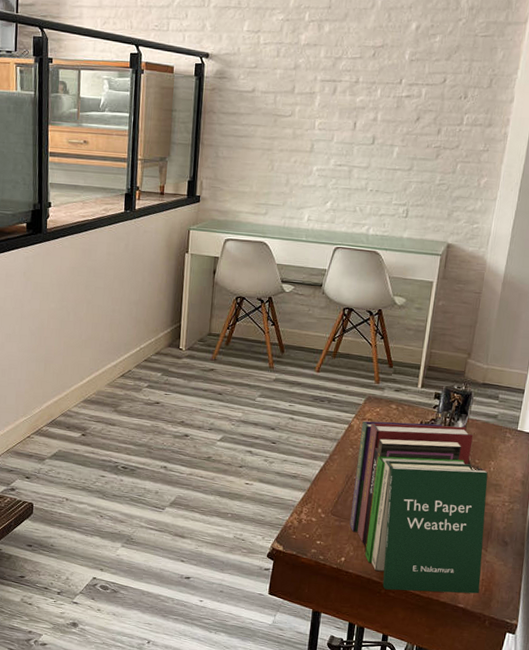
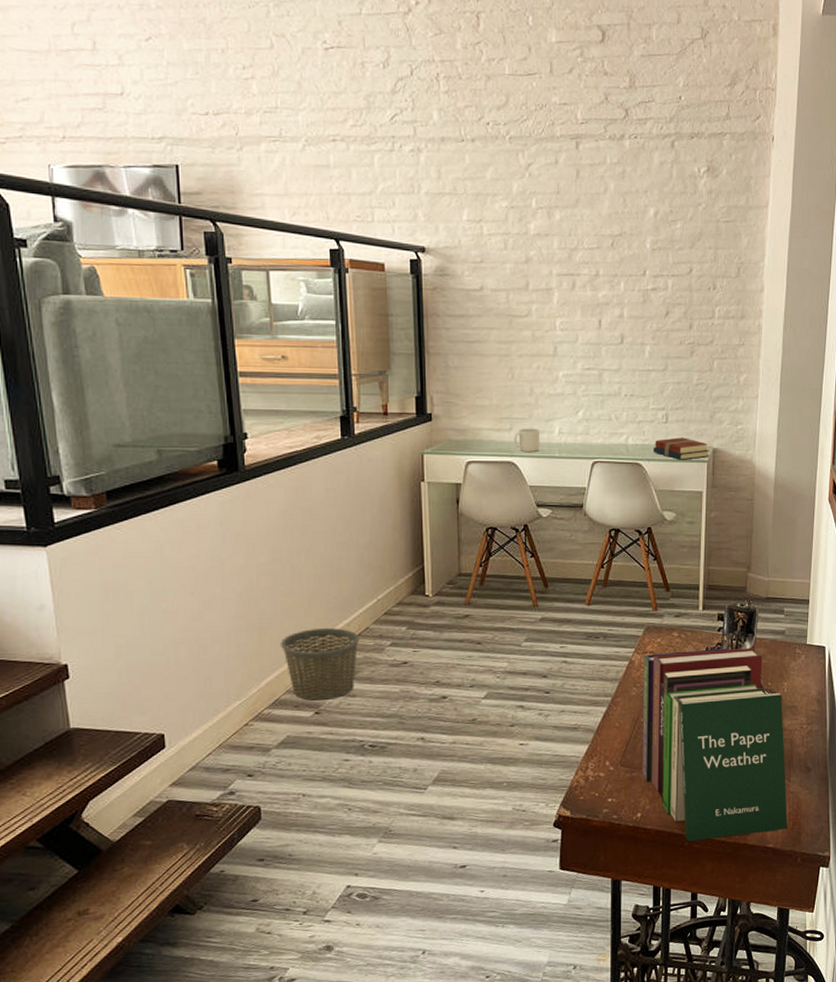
basket: none [61,366,123,426] -> present [281,628,360,701]
mug: none [267,213,292,235] -> present [513,428,541,453]
books: none [391,231,444,252] -> present [654,437,709,460]

